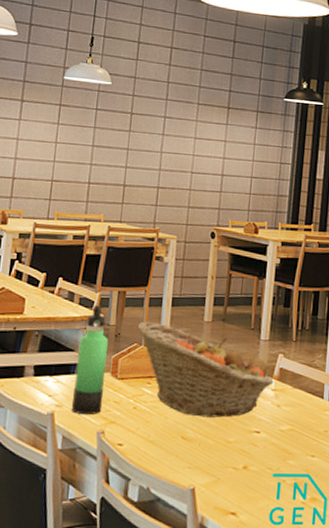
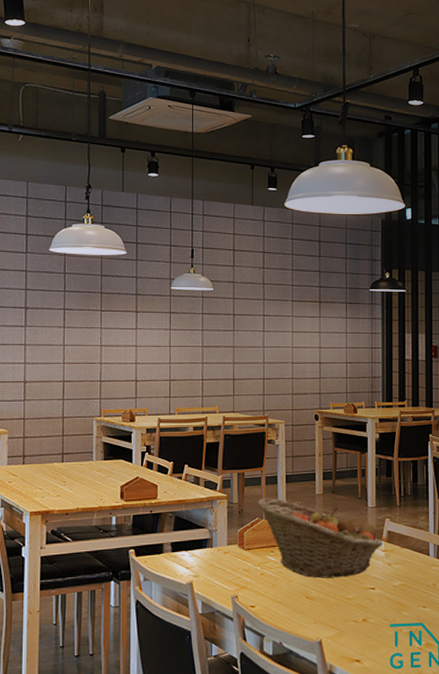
thermos bottle: present [72,305,108,414] -> none [208,487,234,582]

